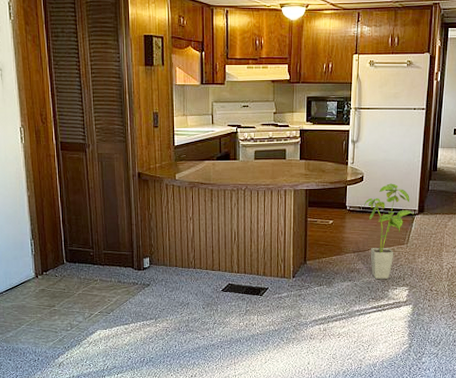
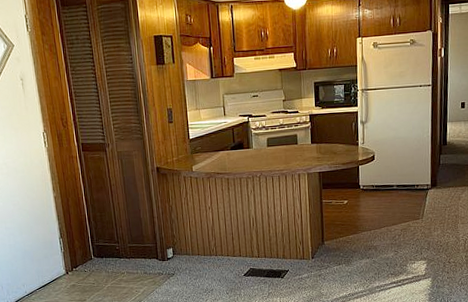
house plant: present [364,183,414,279] -> none [377,160,427,255]

